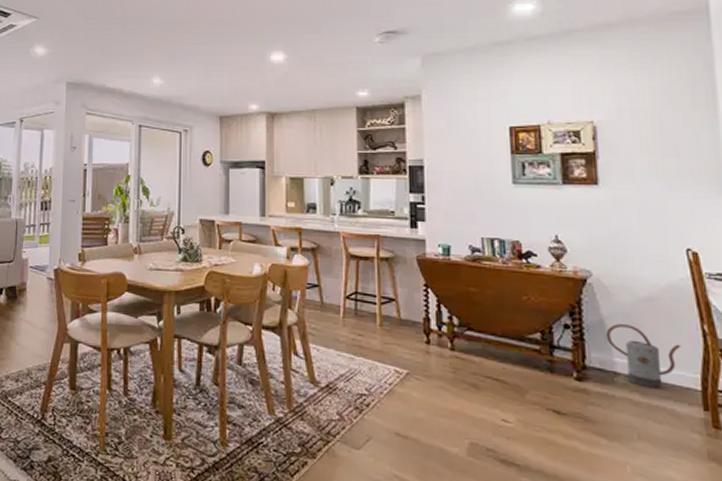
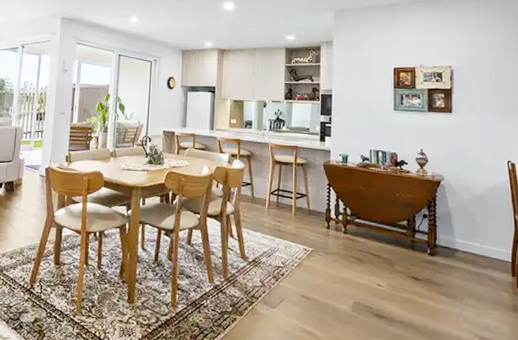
watering can: present [606,324,682,389] -> none [451,214,500,261]

